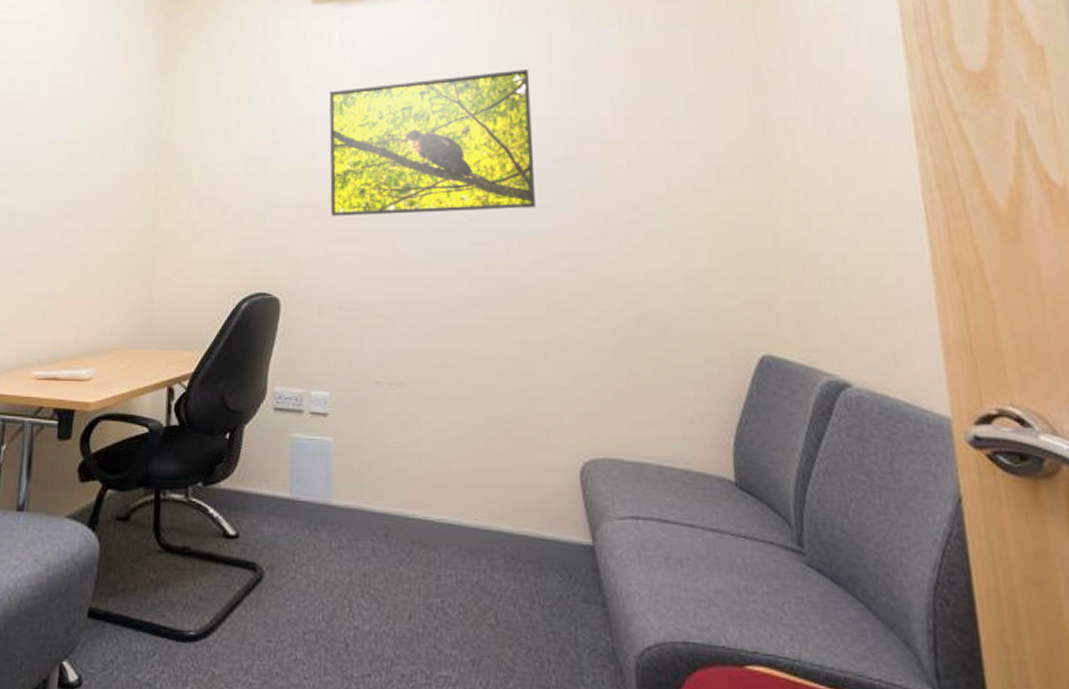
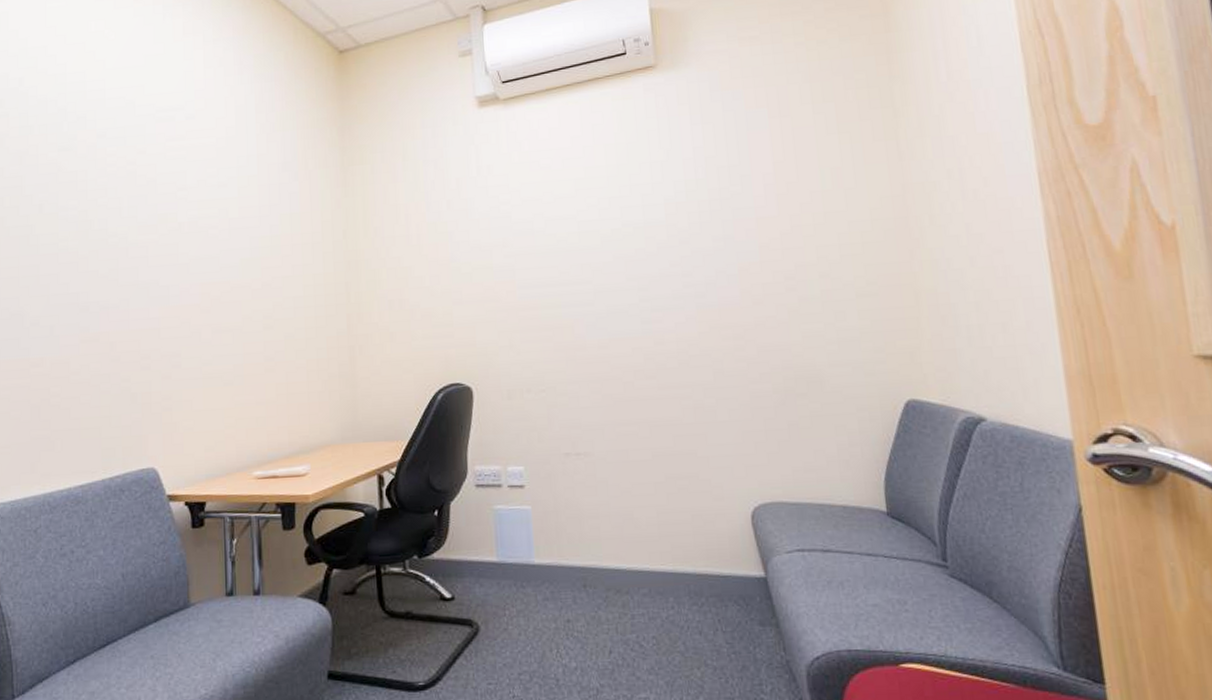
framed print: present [329,70,536,217] -> none [502,156,699,308]

